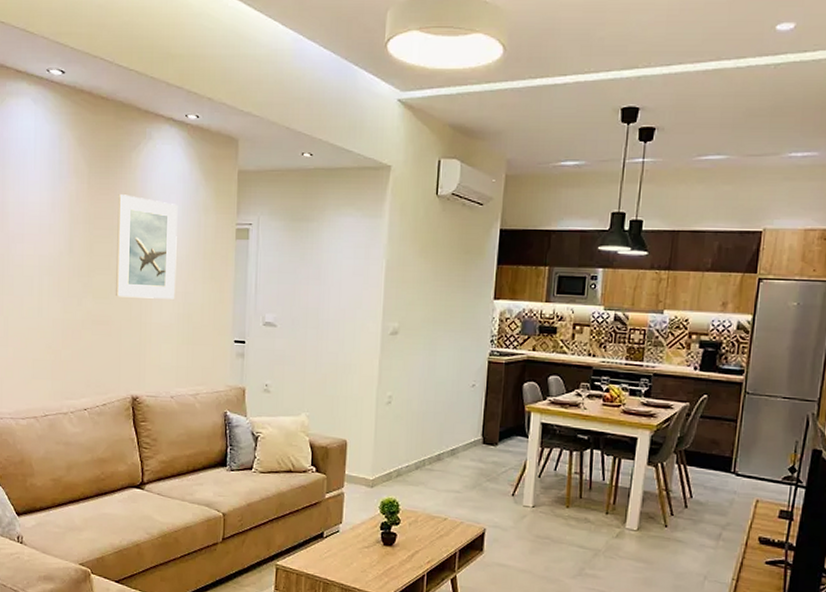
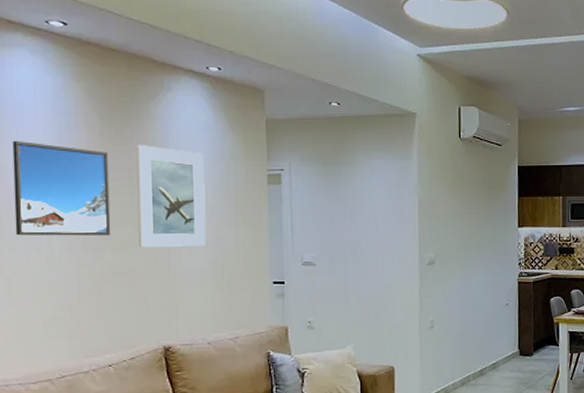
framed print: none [14,187,94,284] -> present [12,140,111,236]

